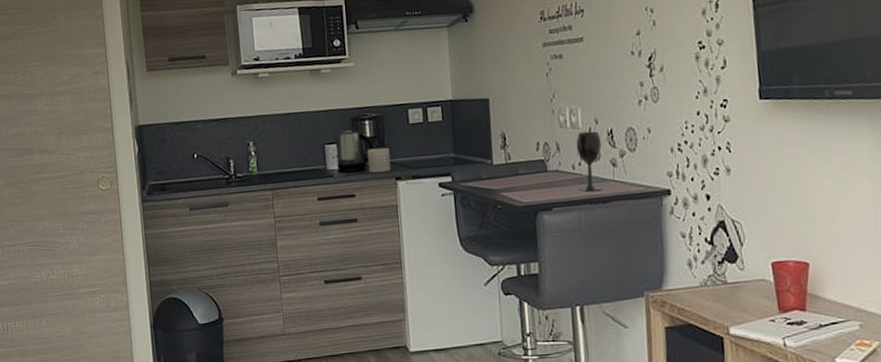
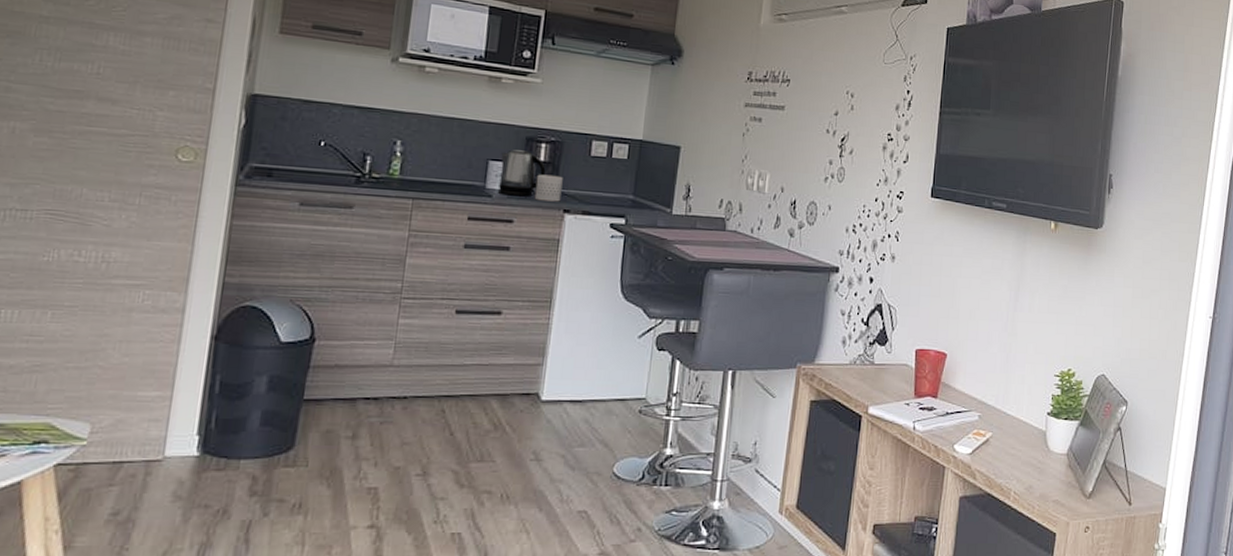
wine glass: present [576,131,602,192] -> none [753,198,784,258]

